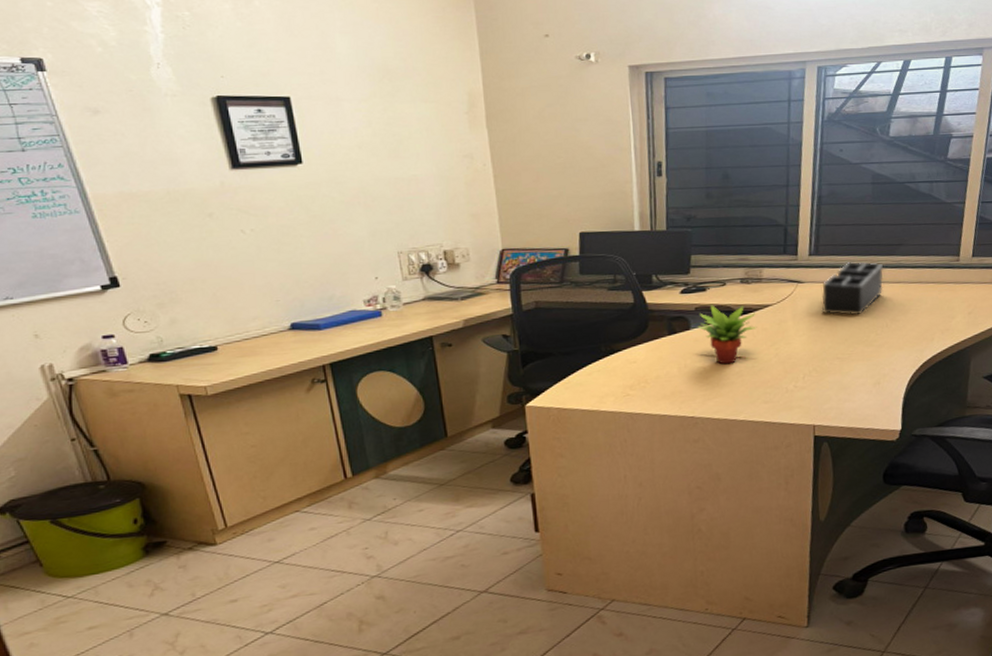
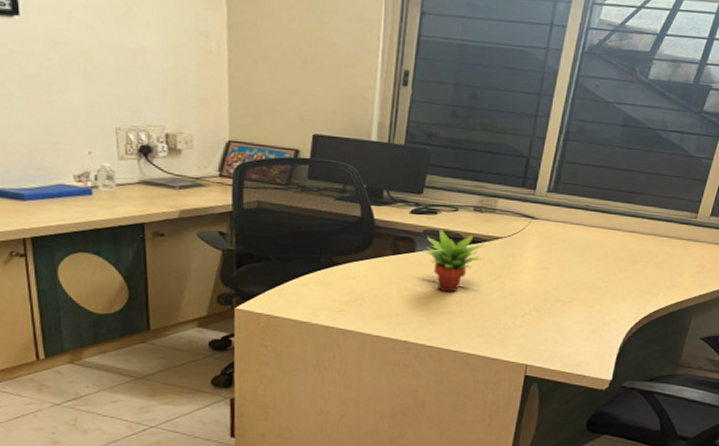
desk organizer: present [821,262,884,316] -> none [551,204,621,260]

